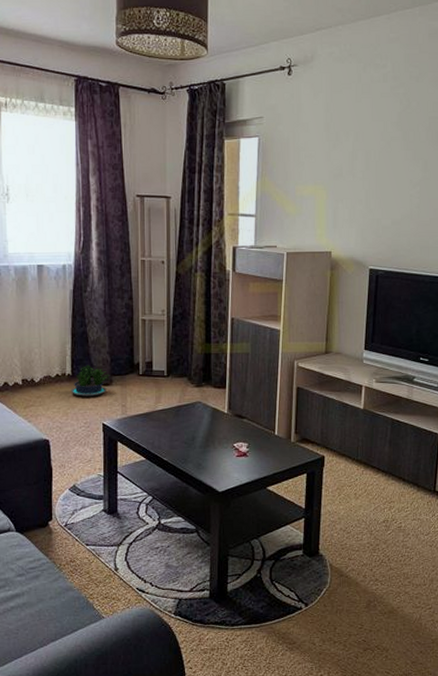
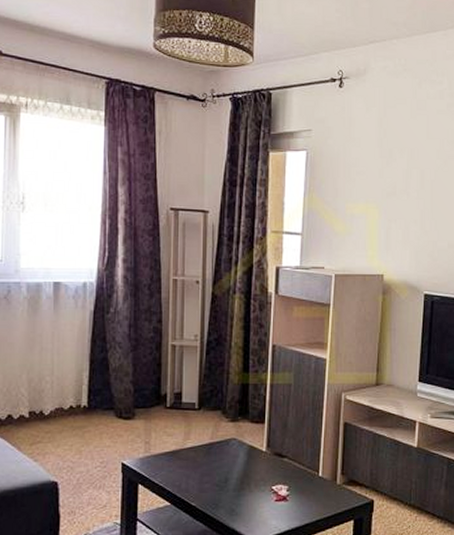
potted plant: present [71,364,110,396] -> none [86,395,132,432]

